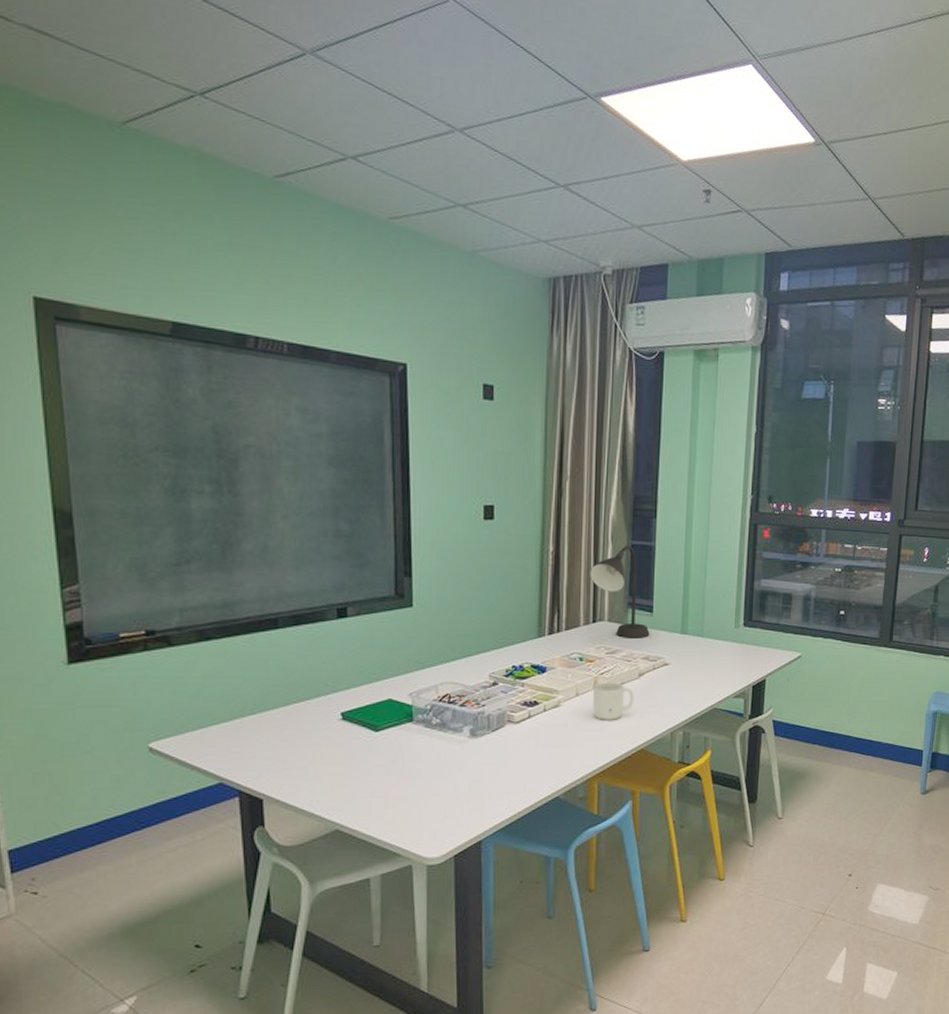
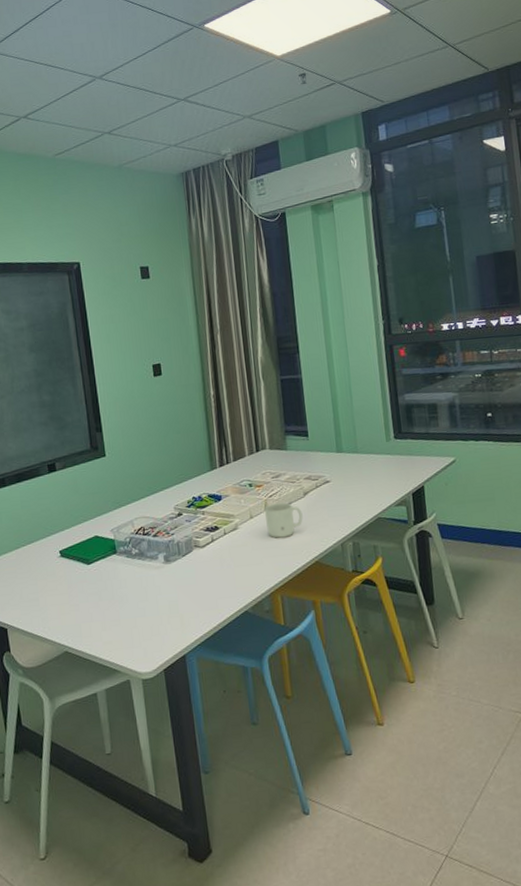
desk lamp: present [590,545,650,638] -> none [247,380,309,462]

